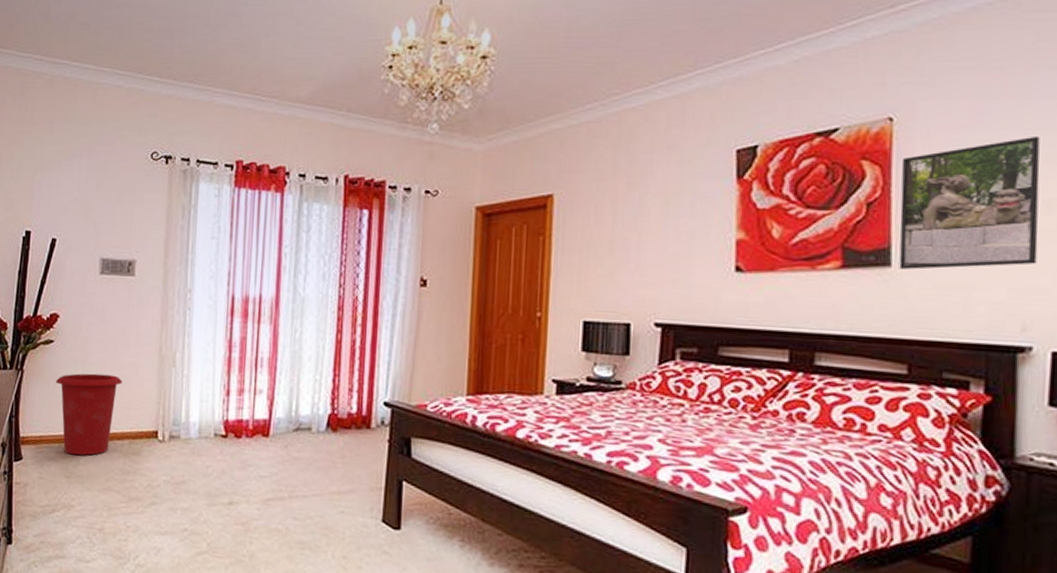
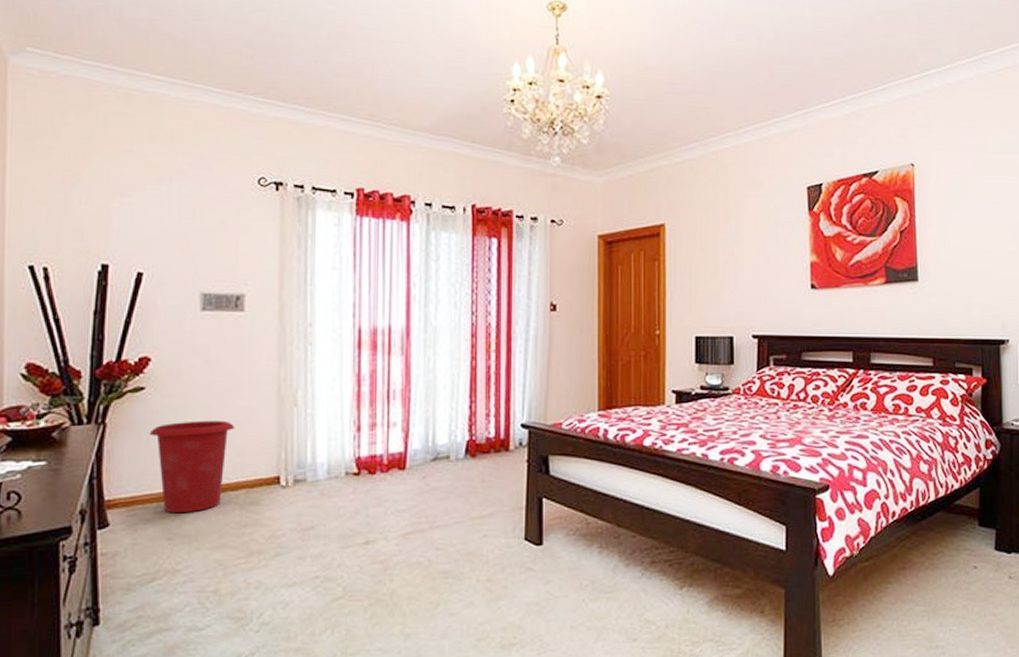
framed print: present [899,135,1040,270] -> none [922,180,1009,283]

